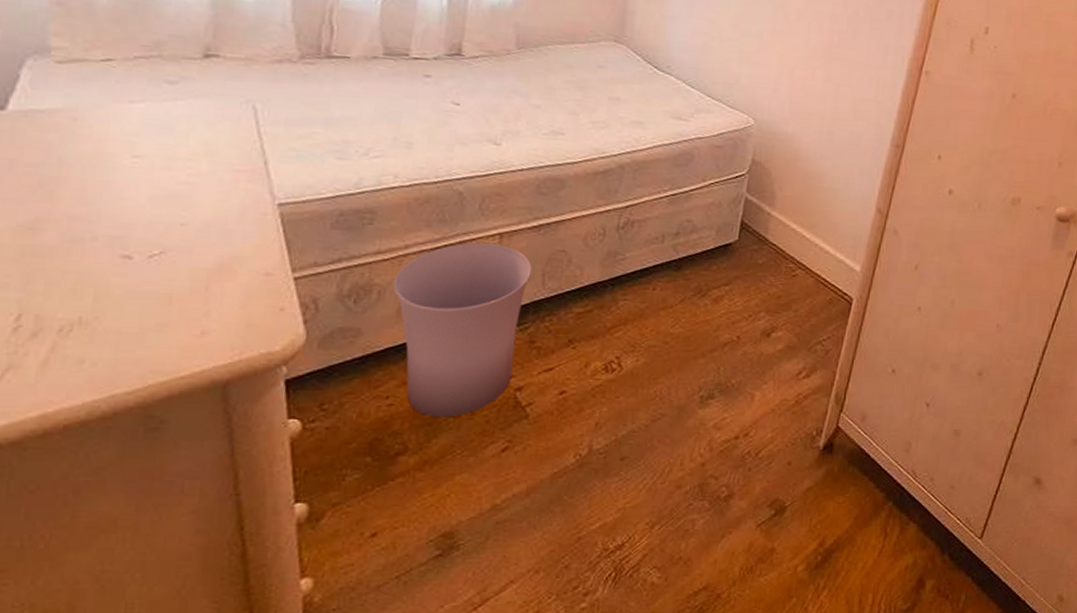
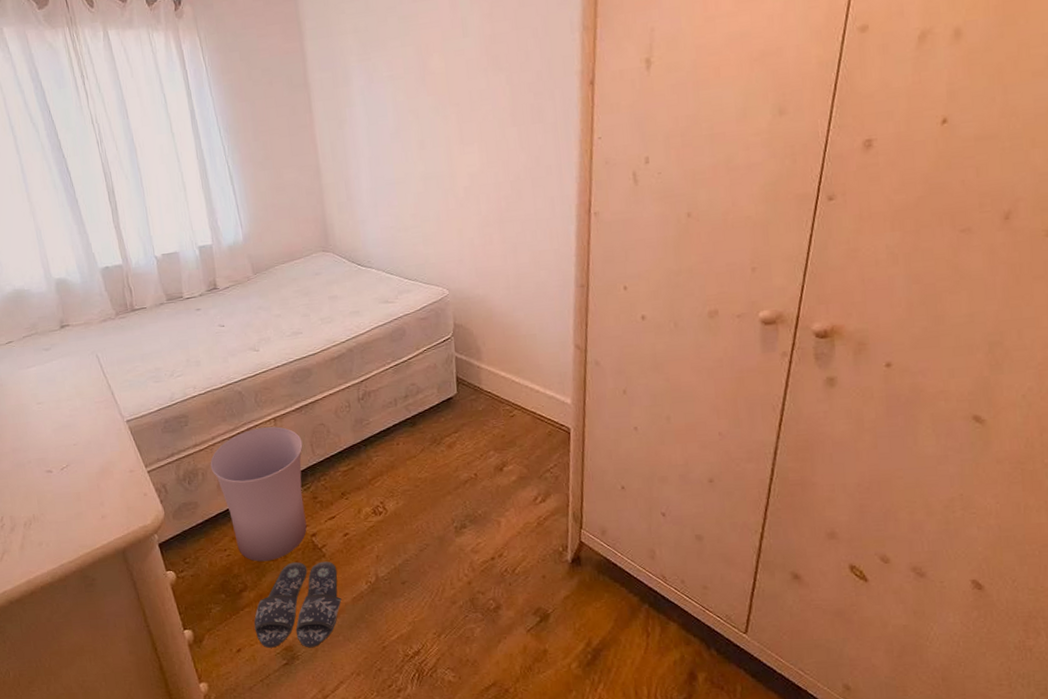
slippers: none [404,421,540,536] -> present [254,561,342,648]

